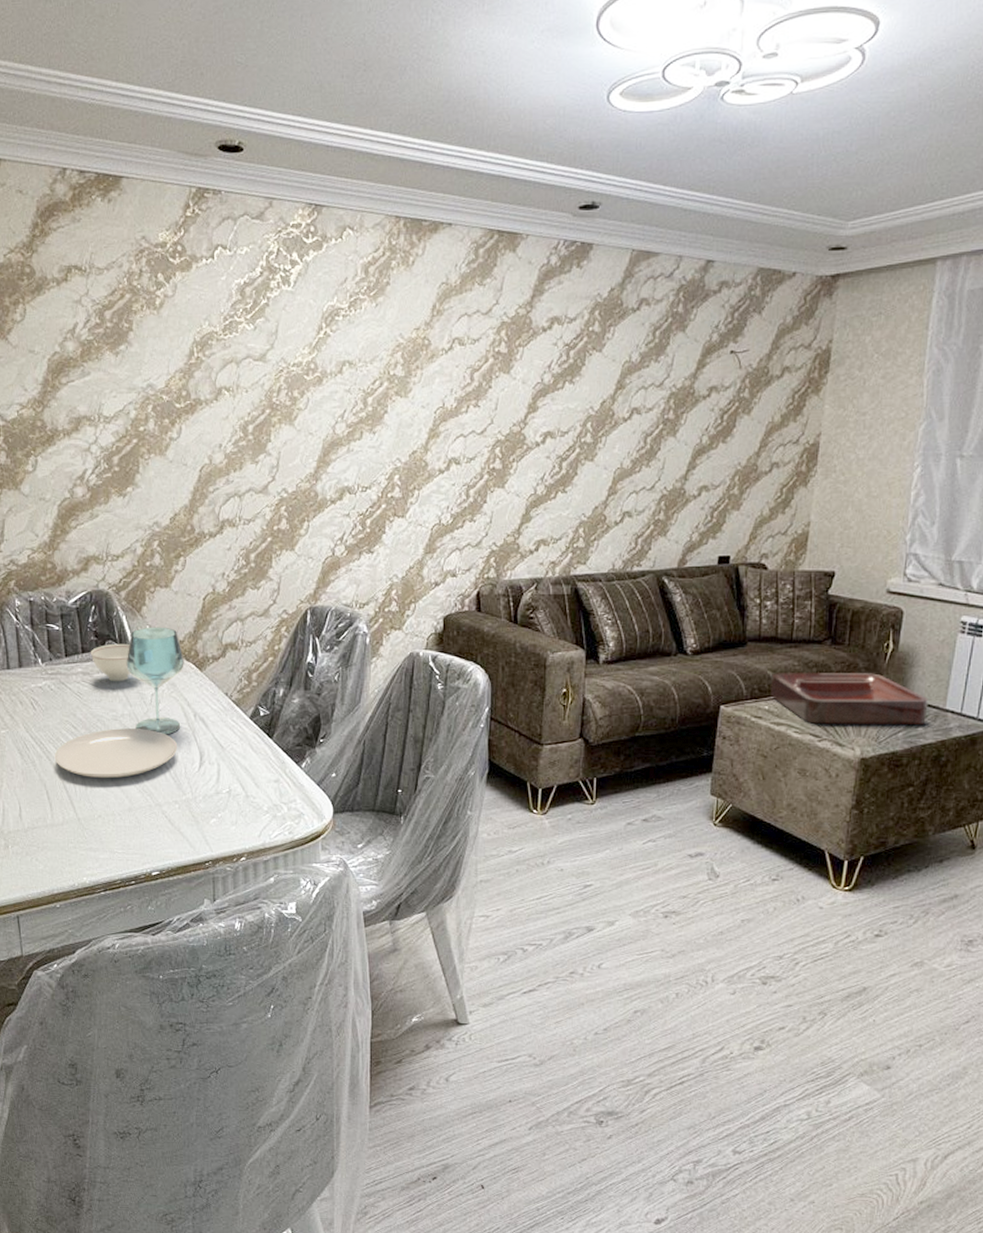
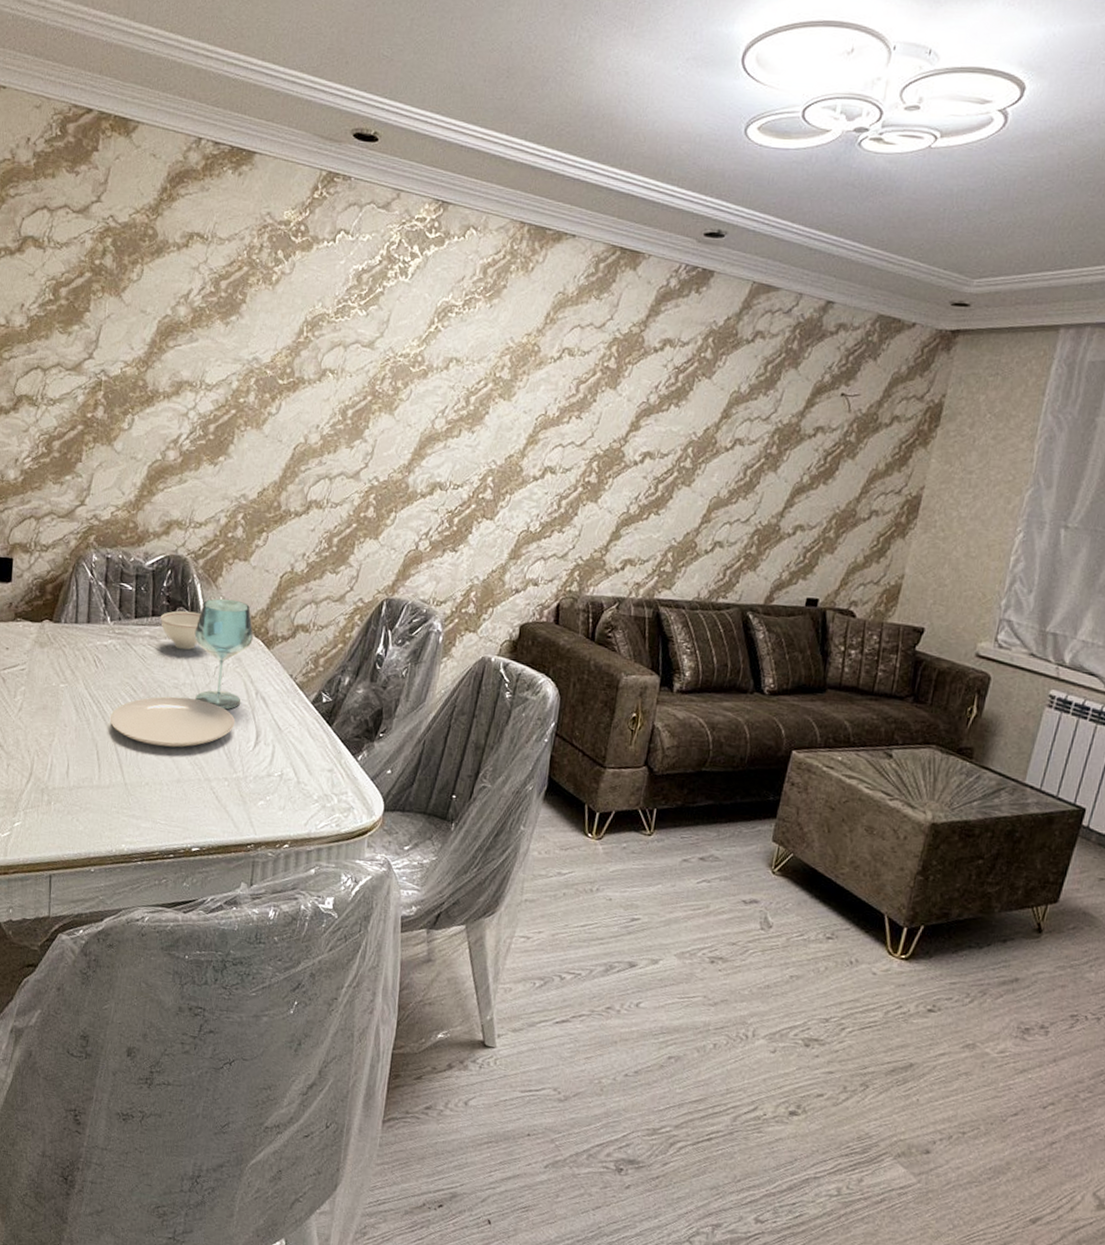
decorative tray: present [771,673,928,724] -> none [845,724,1008,796]

